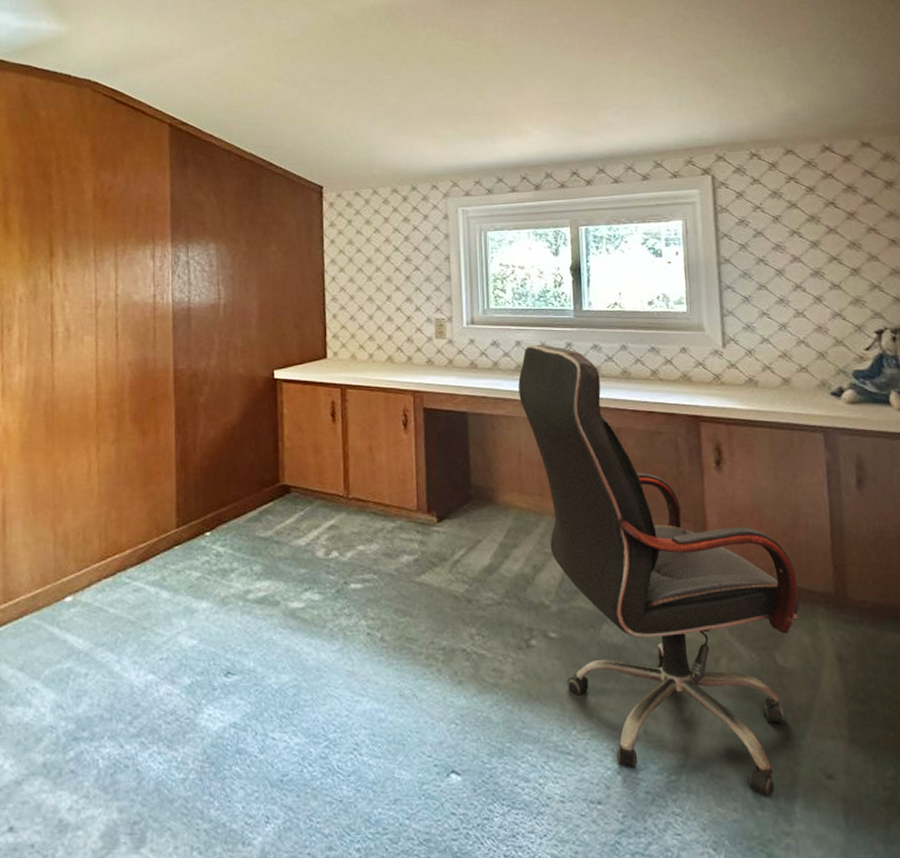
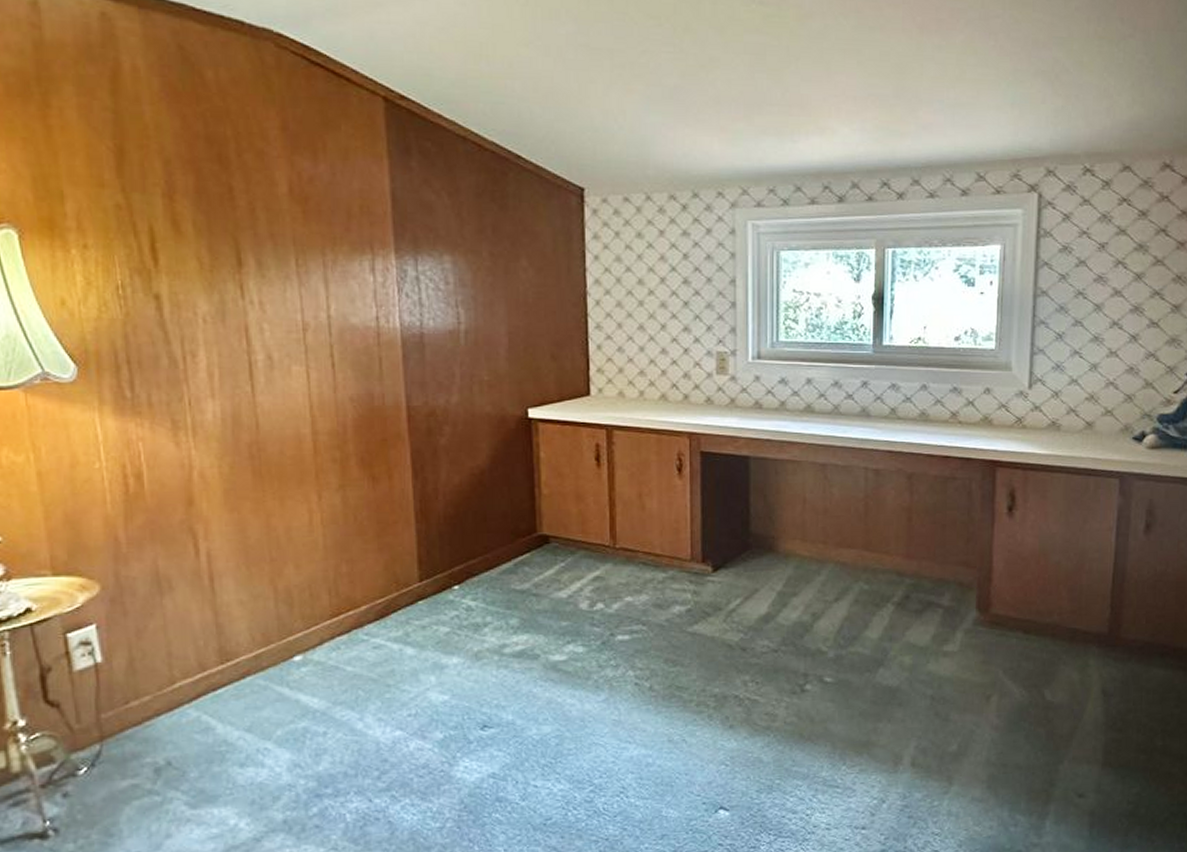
office chair: present [518,345,800,797] -> none [807,383,1074,815]

